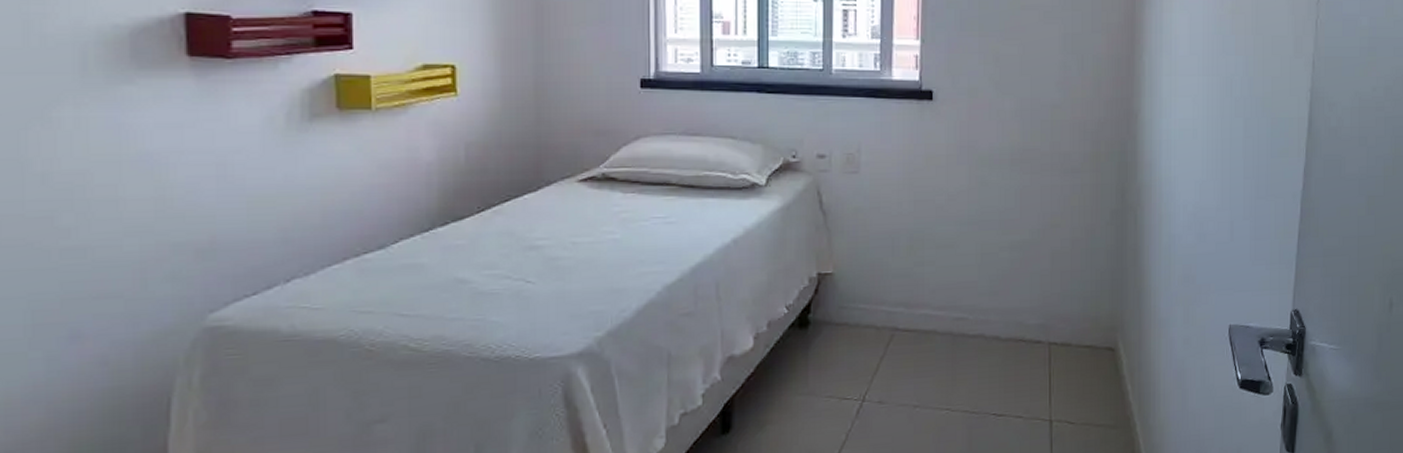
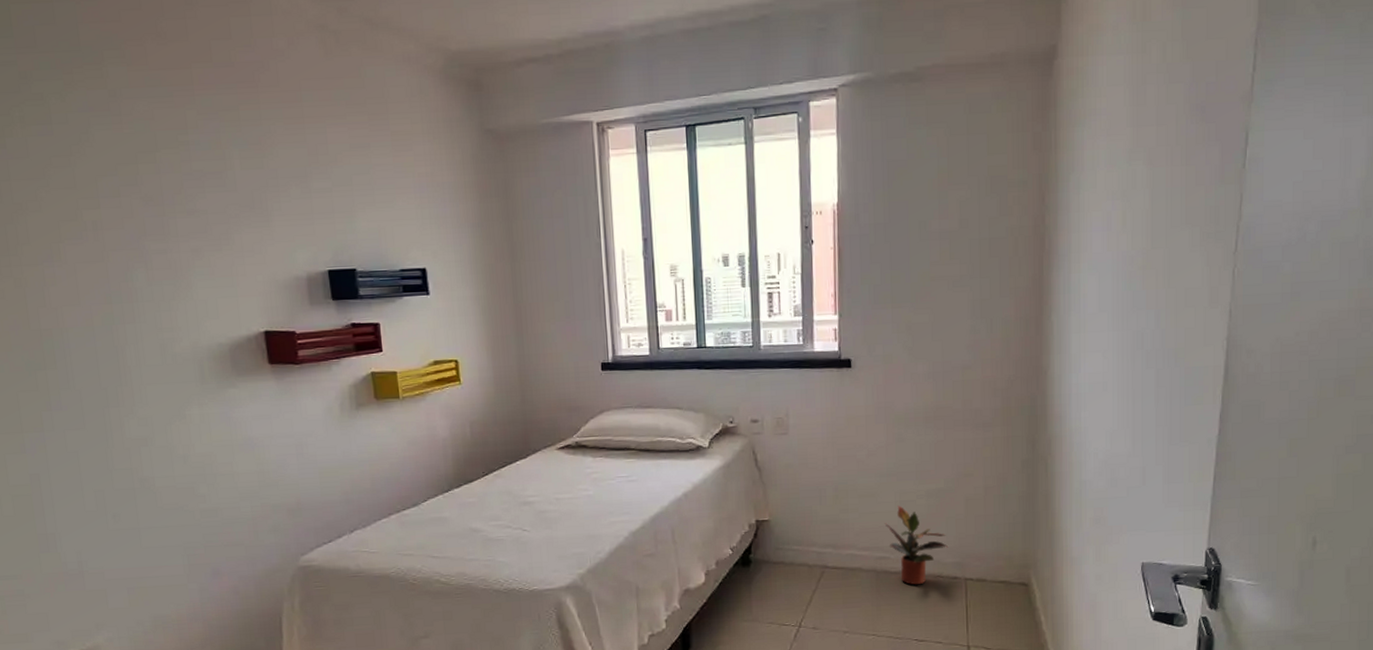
potted plant: none [963,258,1032,351] -> present [884,505,949,585]

